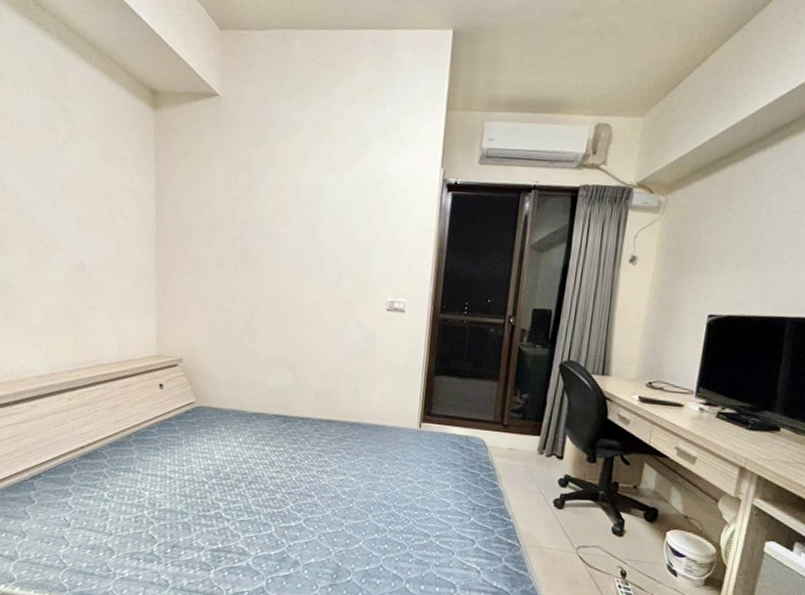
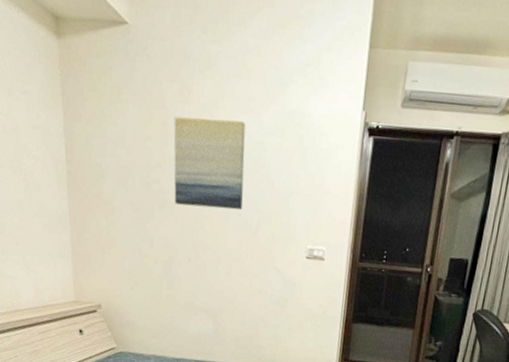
wall art: none [257,177,328,265] -> present [173,116,246,210]

